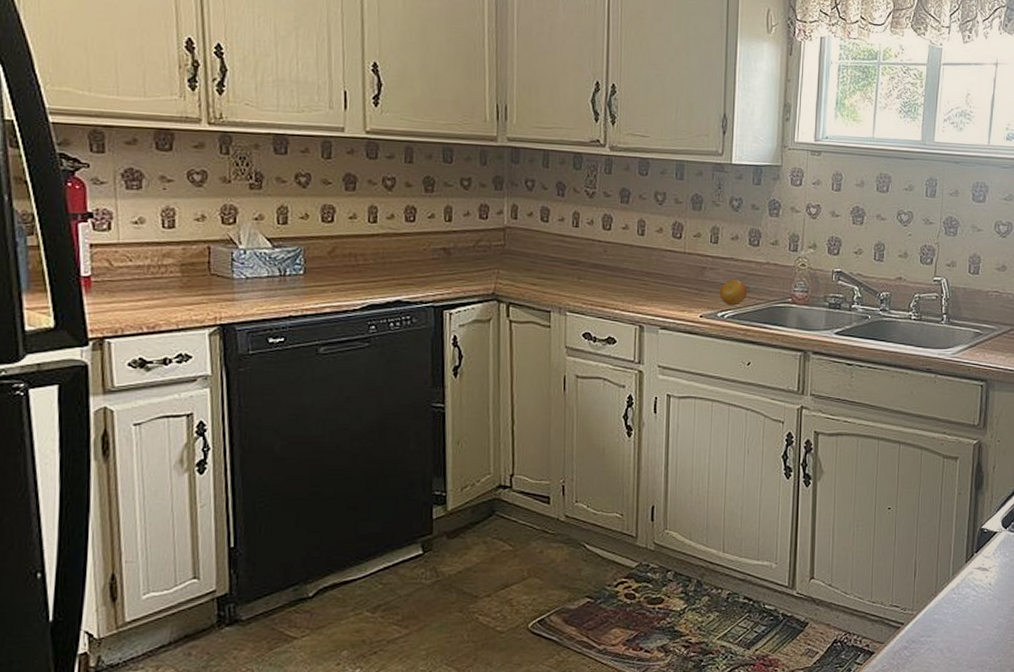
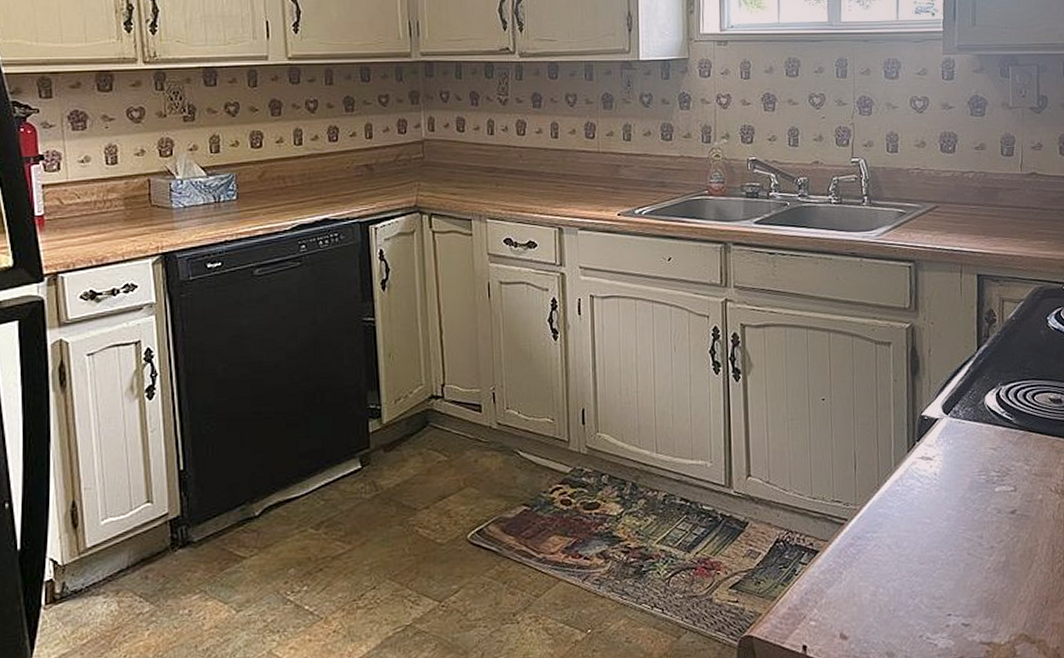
fruit: present [719,280,748,306] -> none [635,175,664,202]

